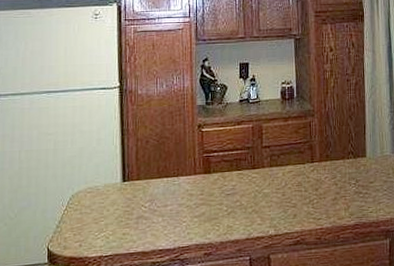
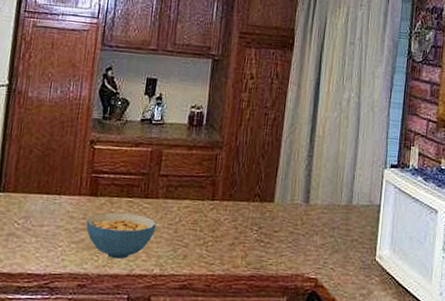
cereal bowl: none [204,184,266,227] -> present [86,212,157,259]

